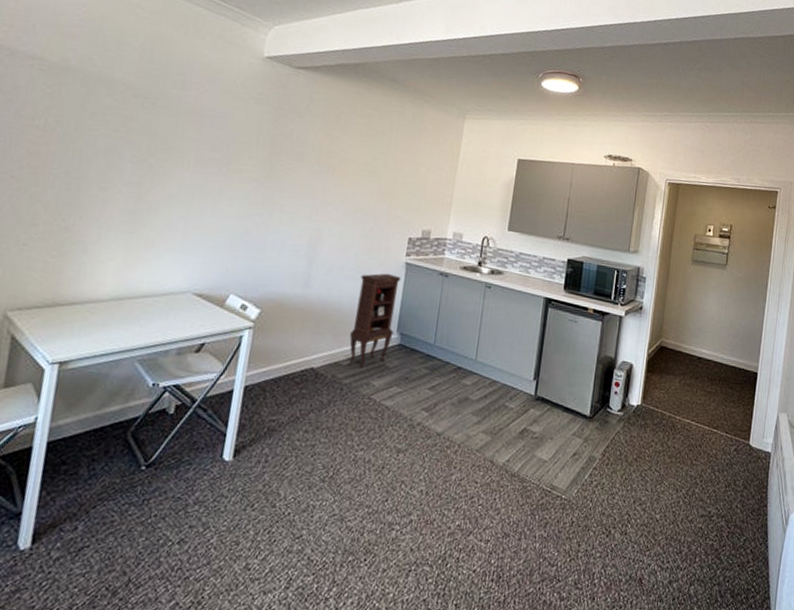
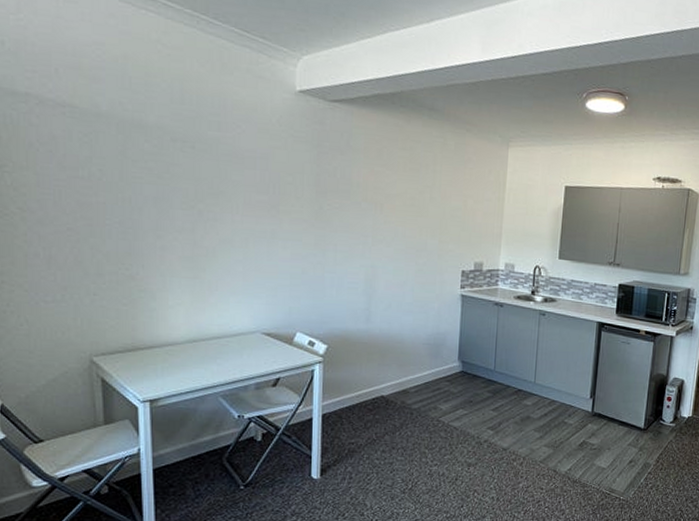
cabinet: present [349,273,401,368] -> none [414,305,458,394]

